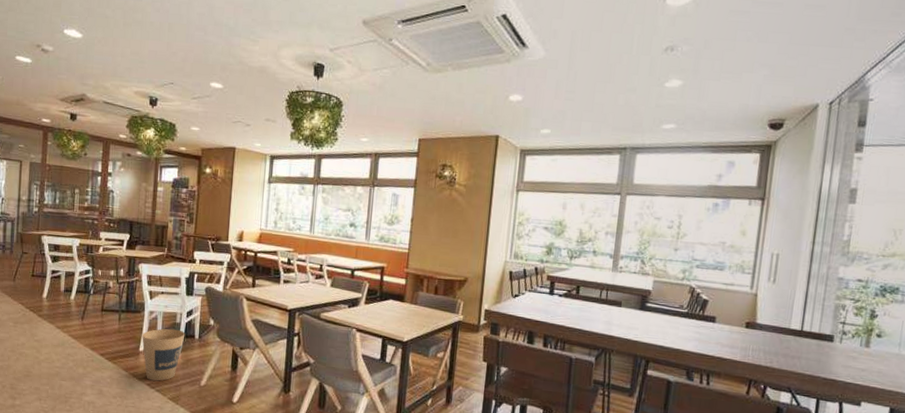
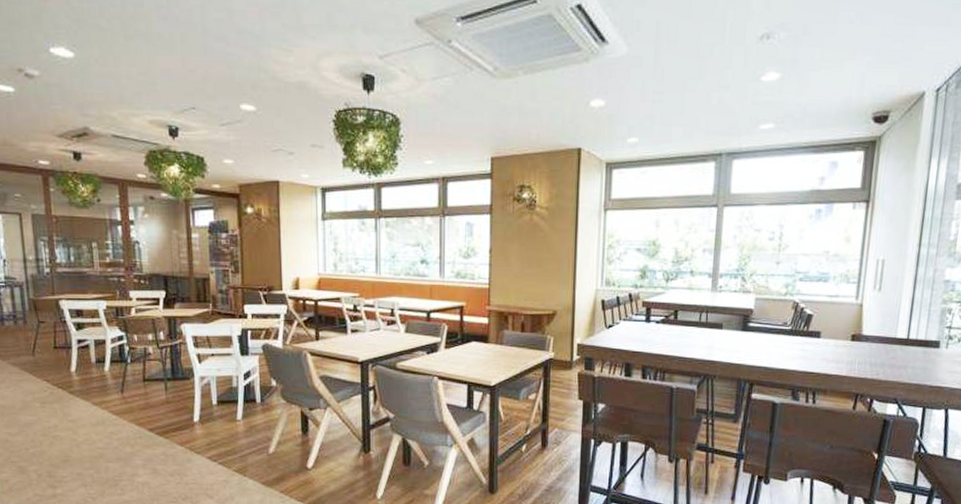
trash can: present [142,328,185,381] -> none [195,394,245,453]

